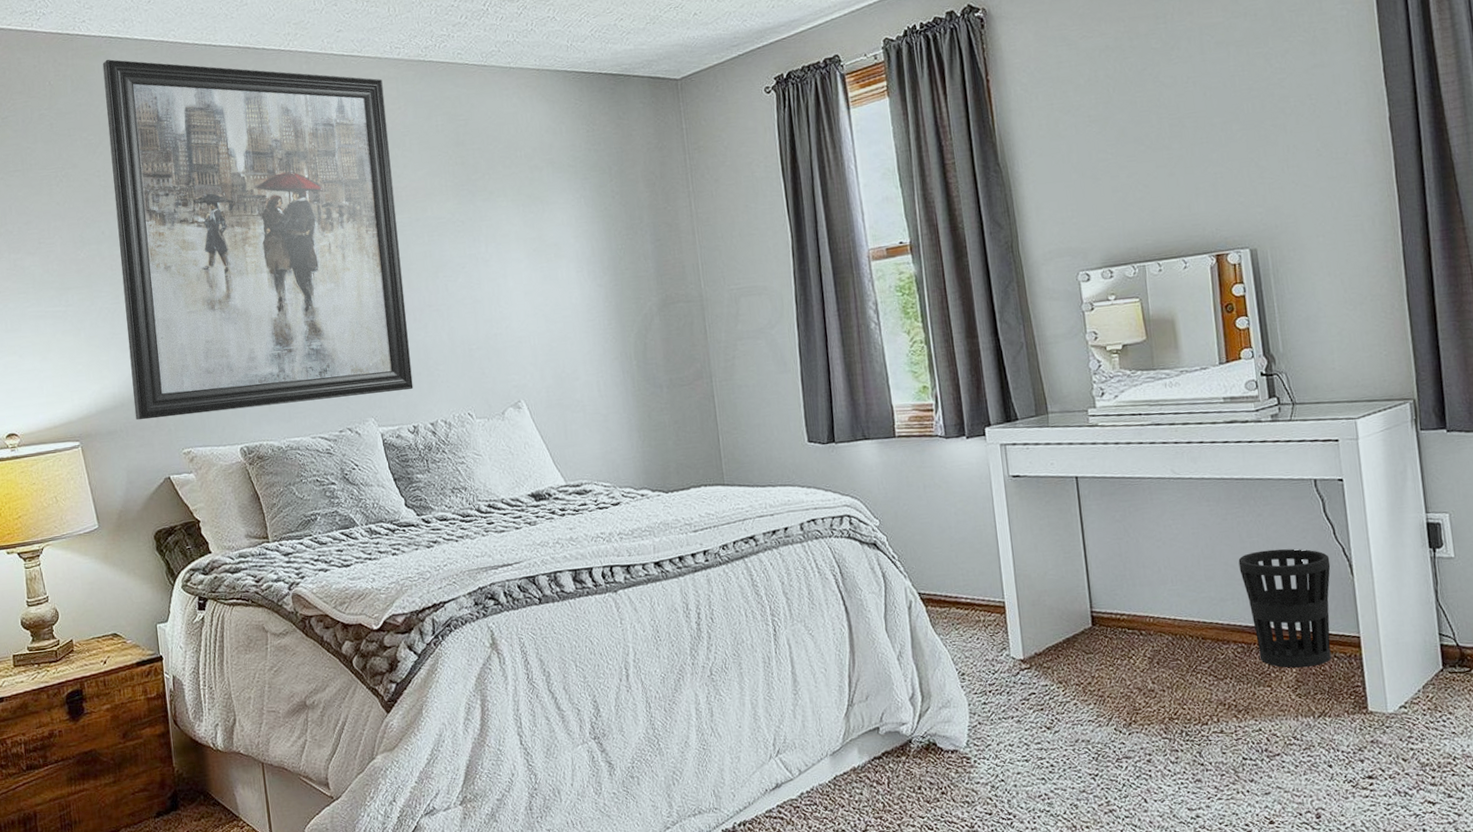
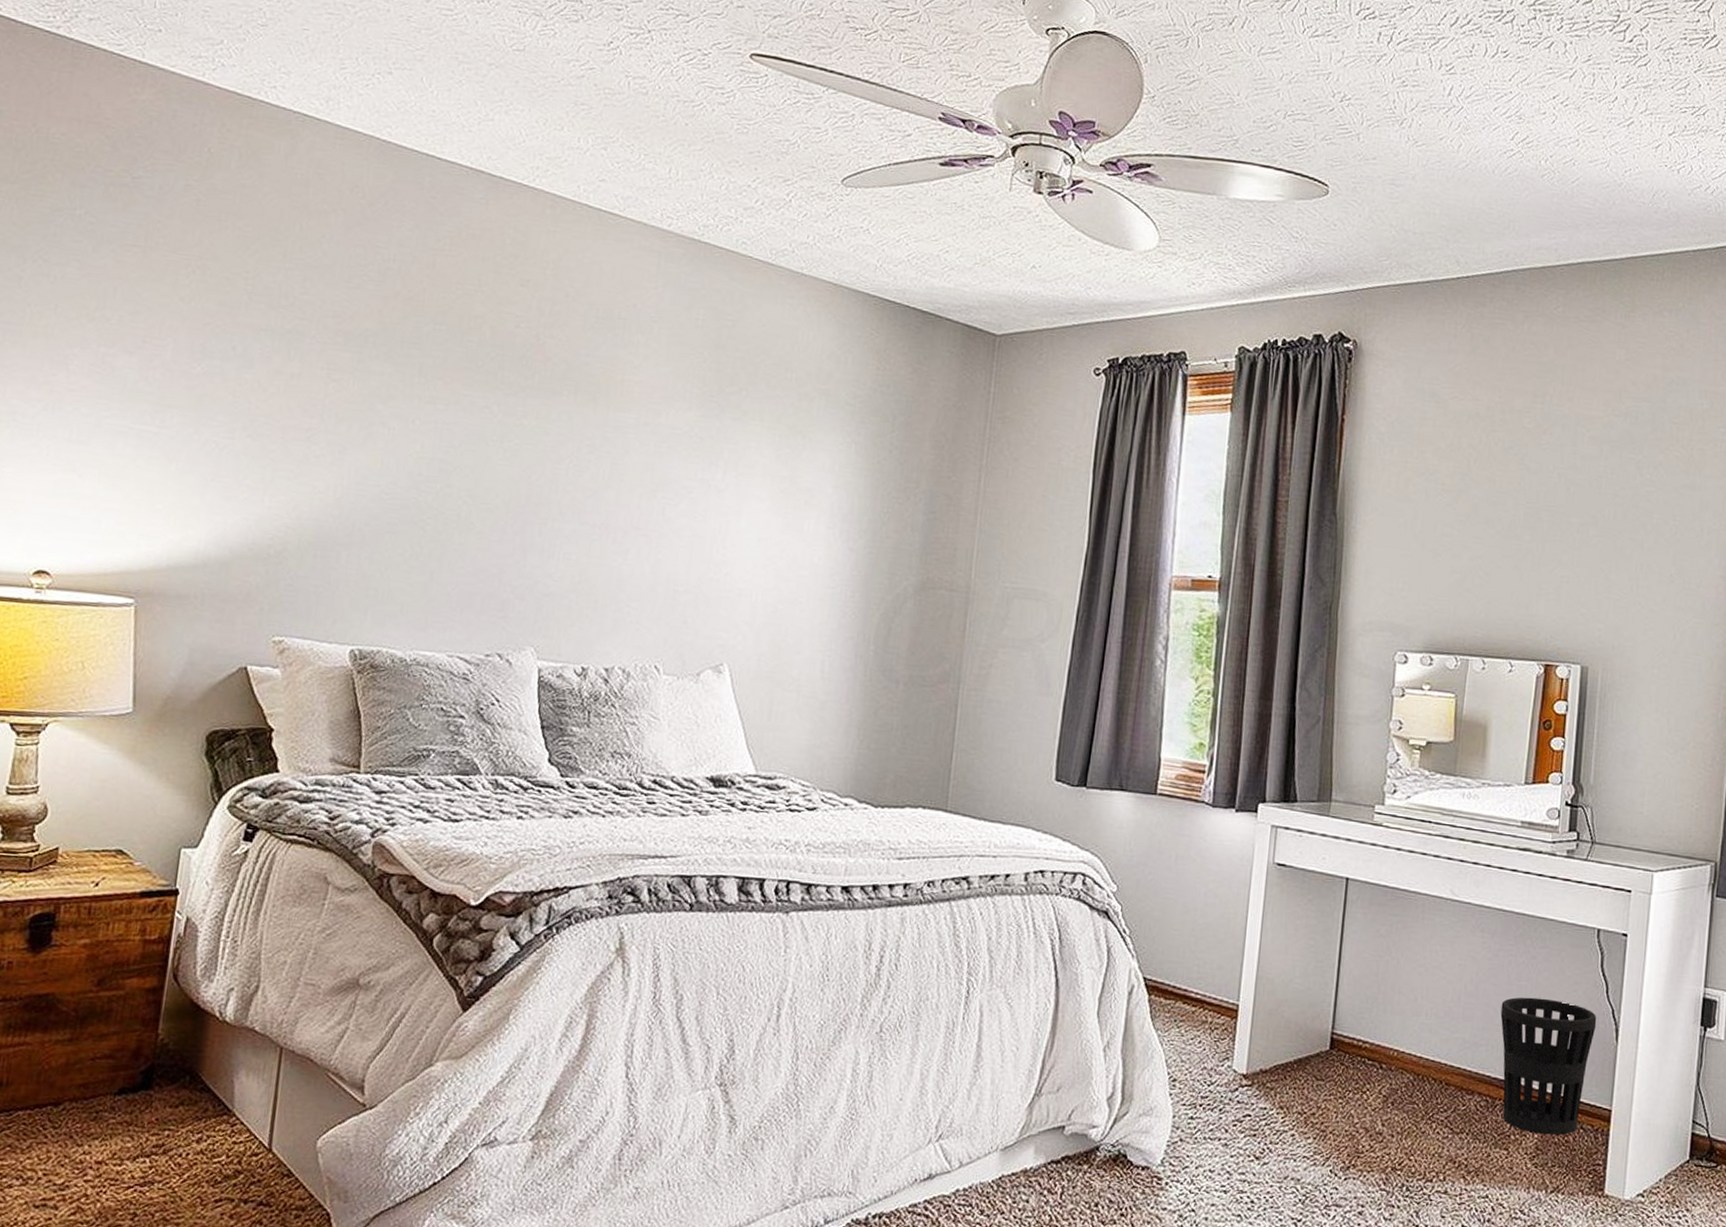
wall art: present [102,59,414,421] -> none [218,141,642,624]

